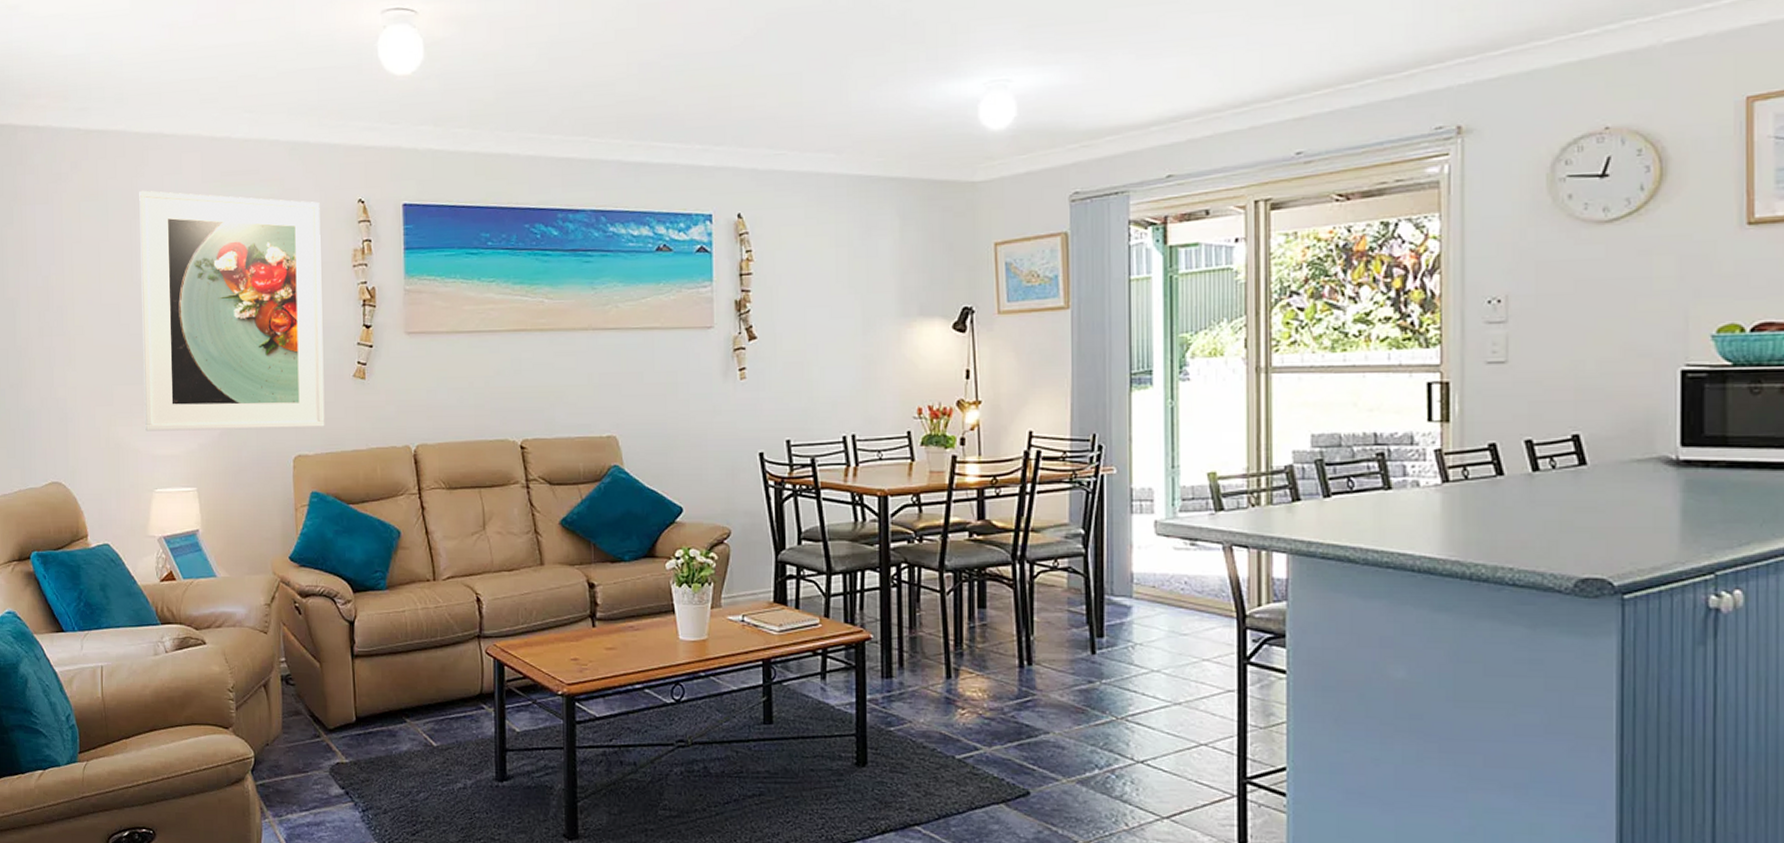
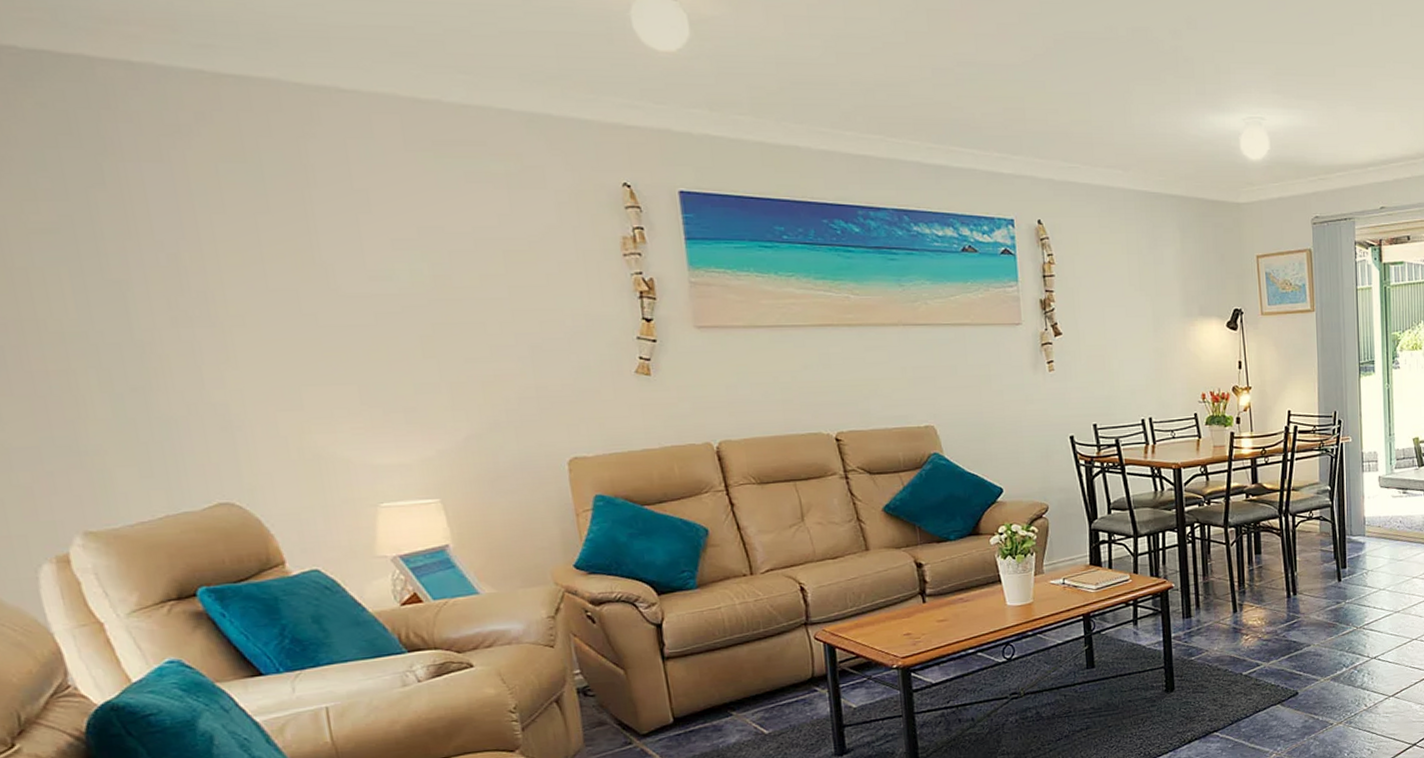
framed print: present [139,190,325,431] -> none [311,154,605,439]

